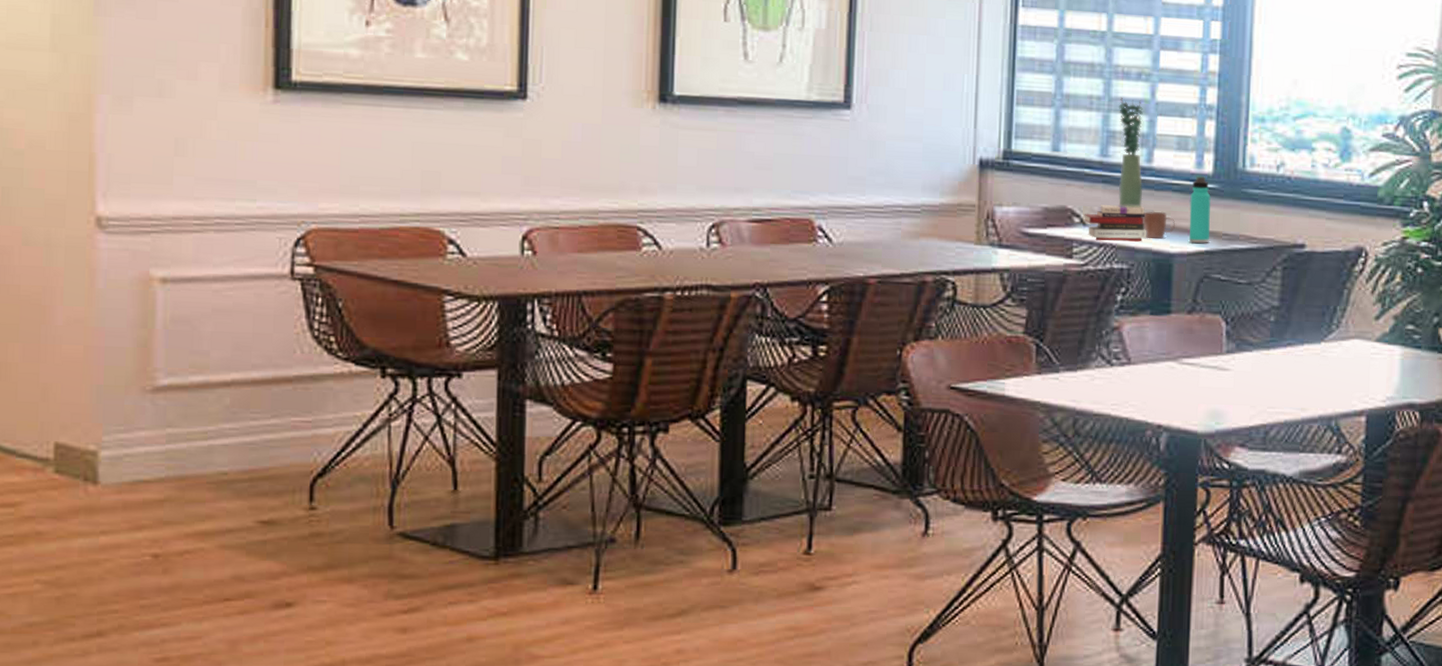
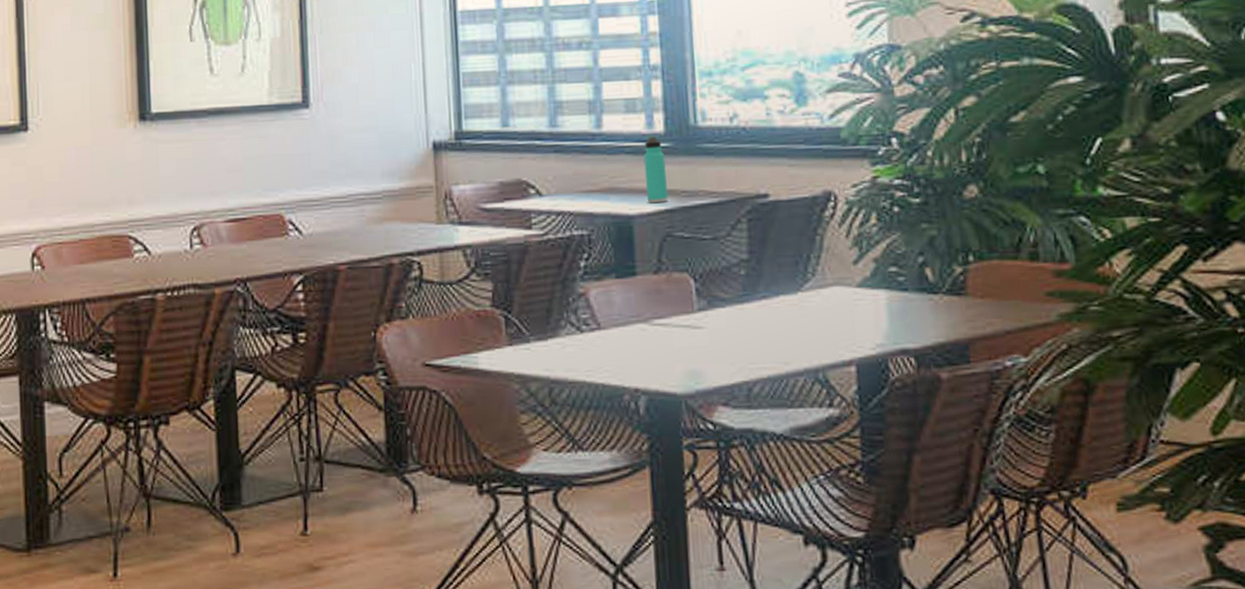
books: present [1084,204,1147,242] -> none [539,171,604,209]
vase: present [1118,98,1143,207] -> none [562,68,596,173]
mug: present [1143,211,1175,239] -> none [598,175,631,203]

